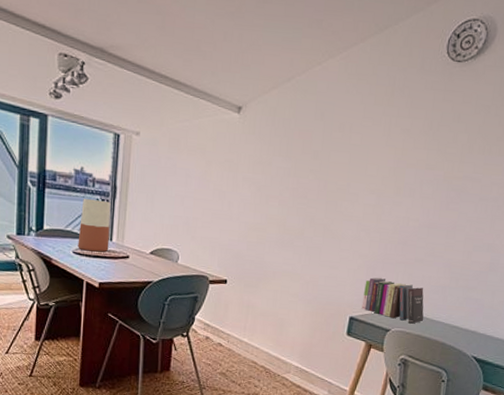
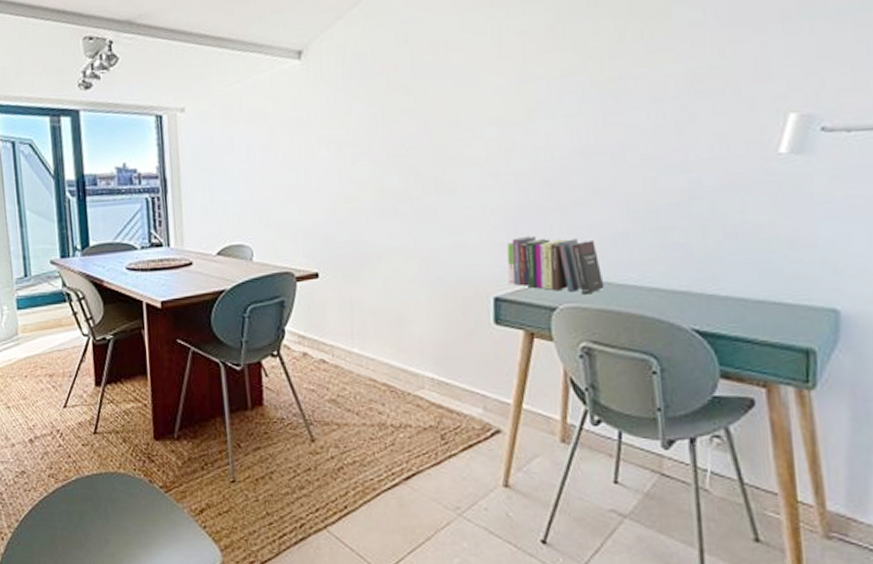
vase: present [78,199,111,252] -> none [129,198,167,264]

